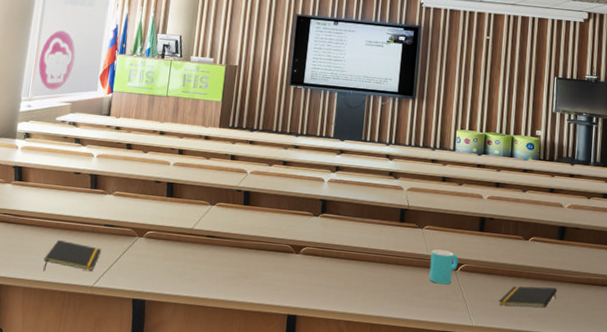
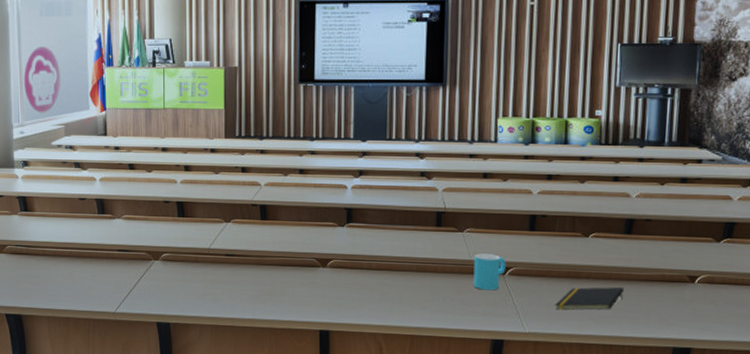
notepad: present [43,240,102,272] -> none [62,268,119,300]

